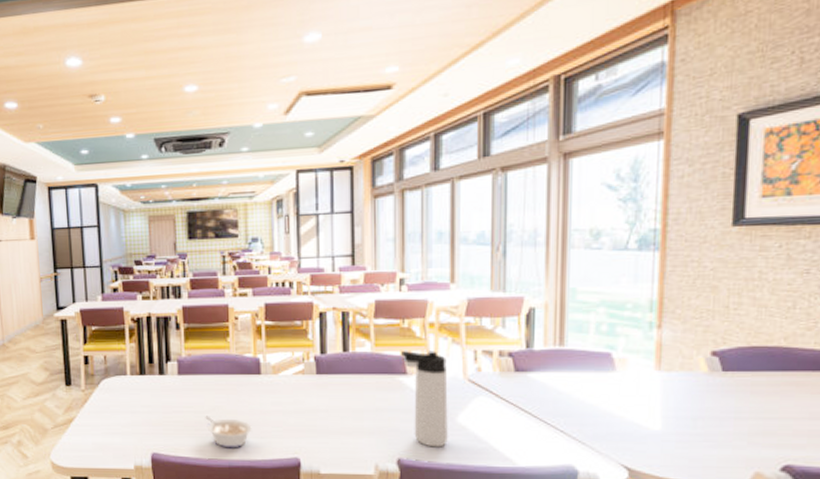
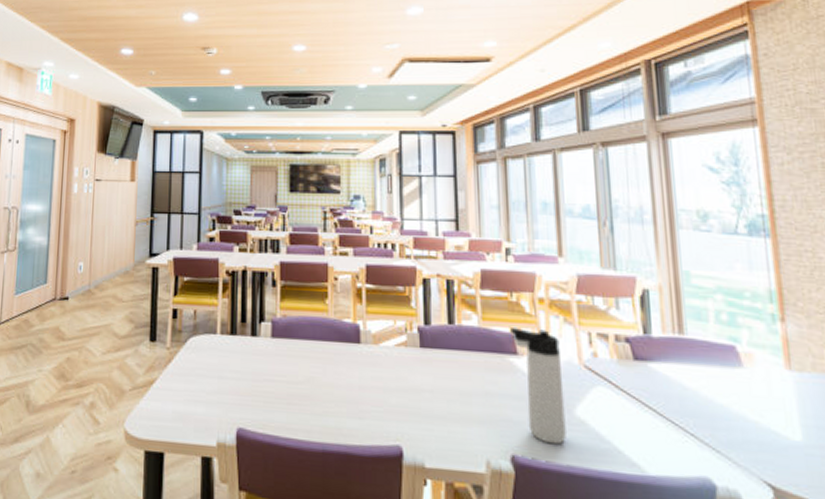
legume: present [205,416,252,448] -> none [298,387,349,429]

